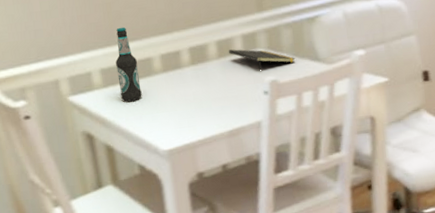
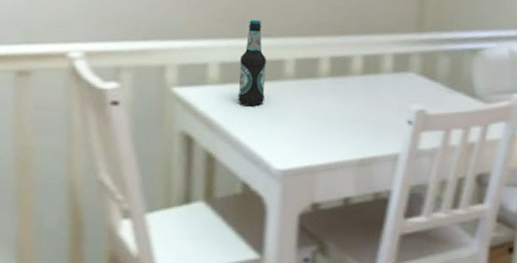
notepad: present [229,49,296,70] -> none [376,68,450,96]

